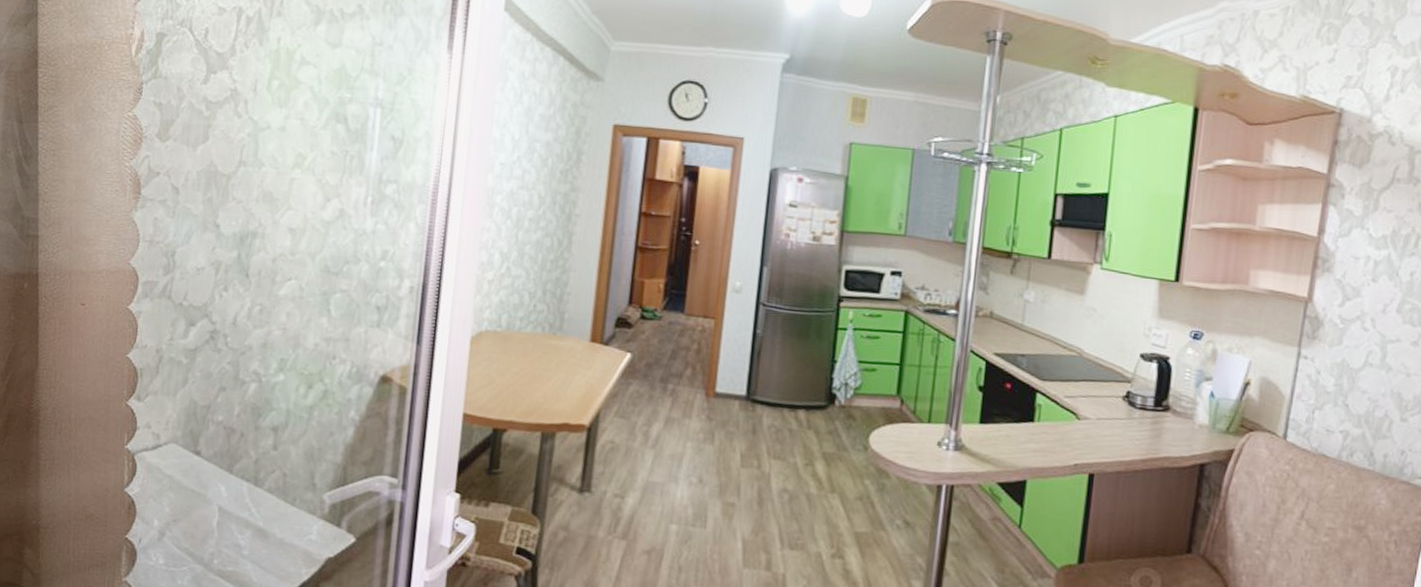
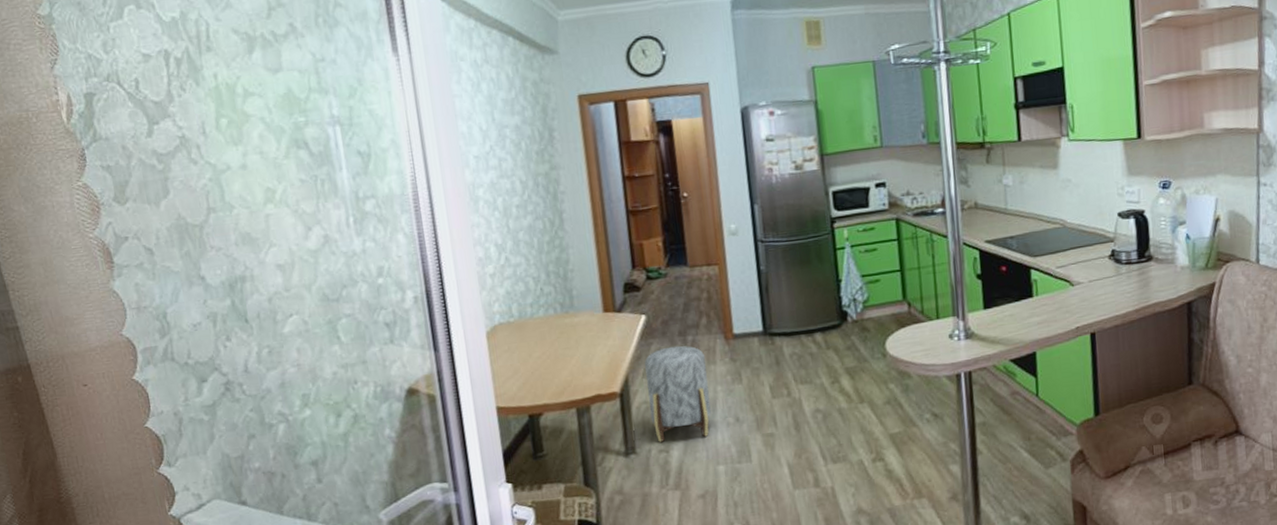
stool: none [613,390,682,491] -> present [644,345,711,442]

